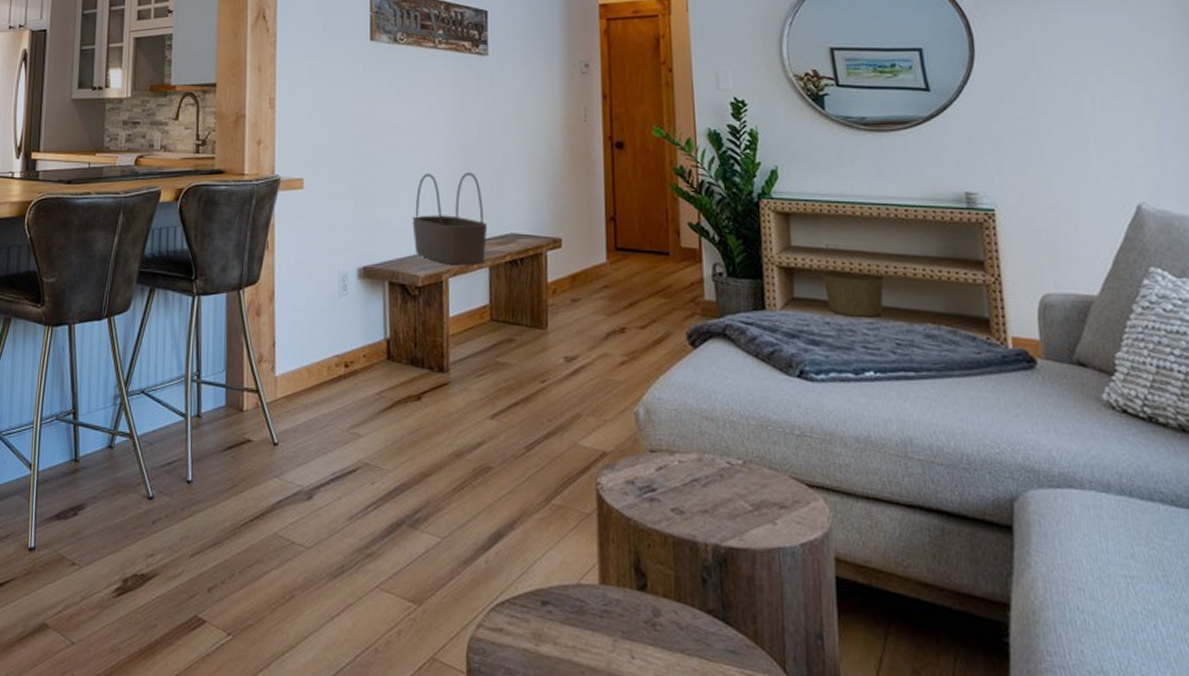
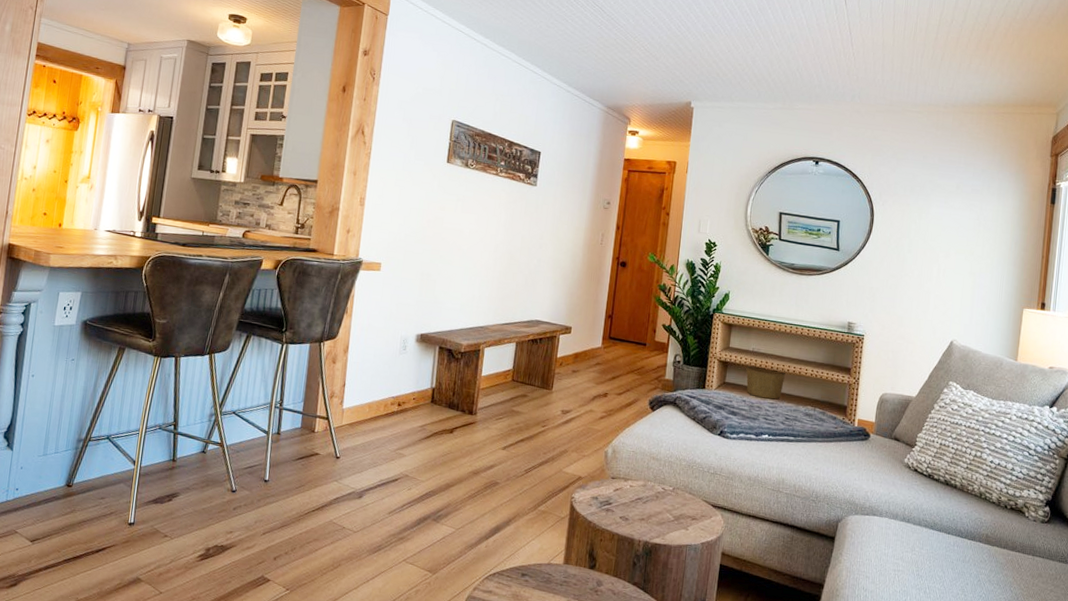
basket: present [412,172,488,265] -> none [462,269,519,340]

